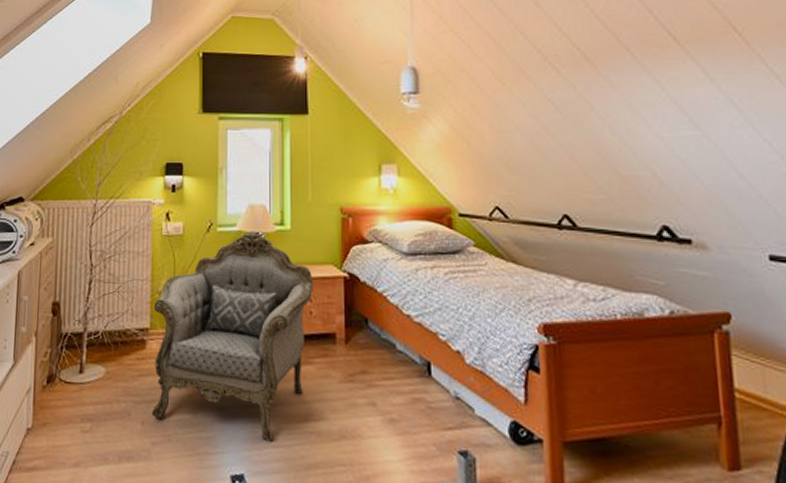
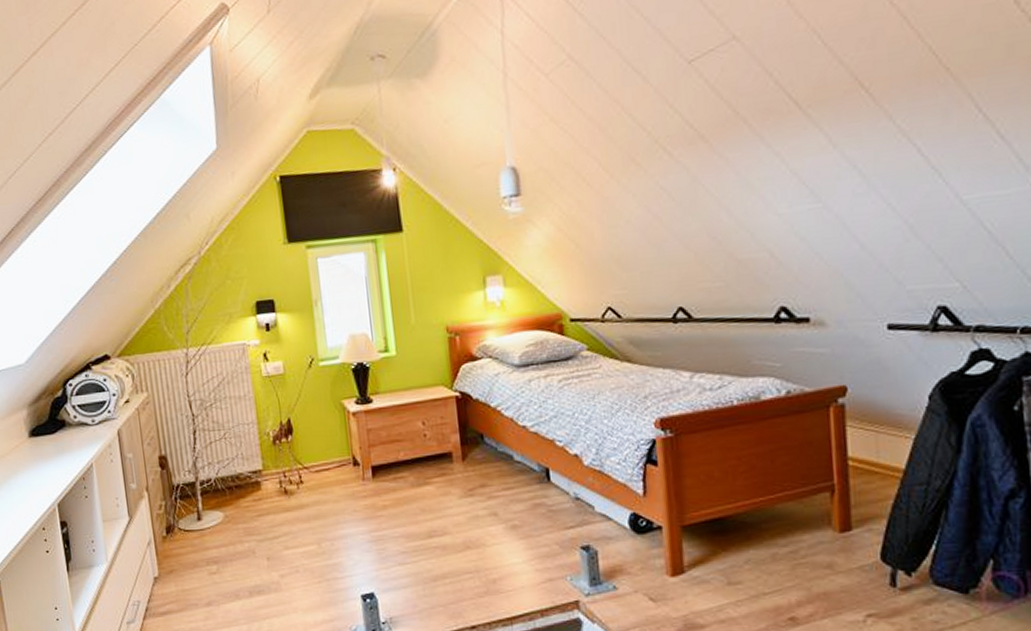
armchair: present [151,231,314,442] -> none [263,361,426,561]

